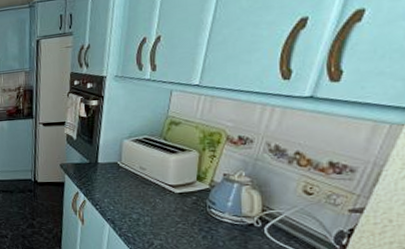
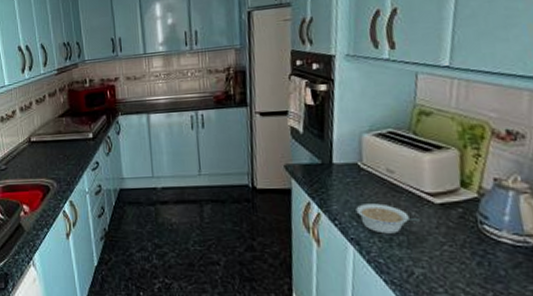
legume: none [113,193,162,215] -> present [356,203,420,234]

